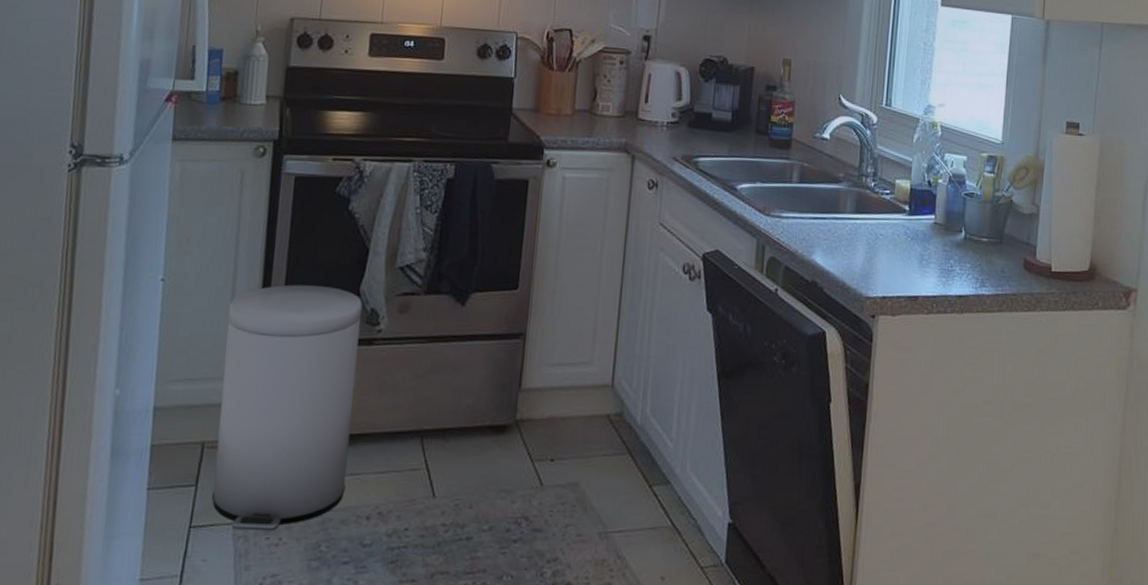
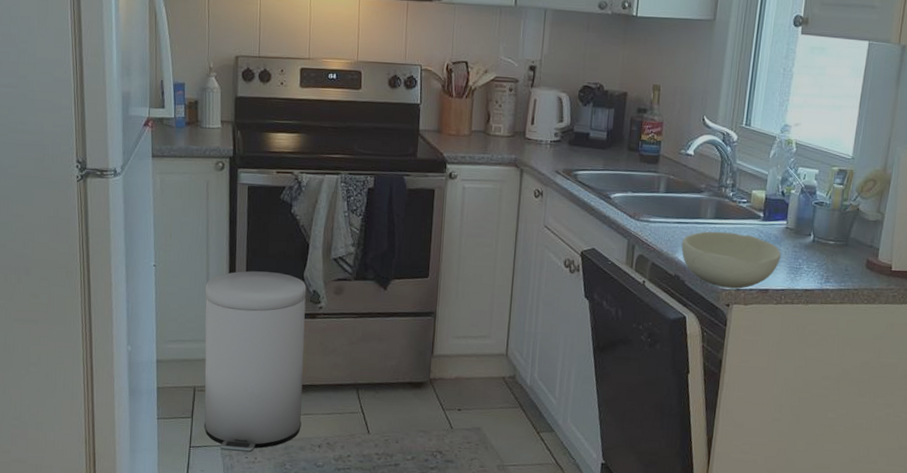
bowl: none [818,228,931,296] -> present [681,231,781,289]

